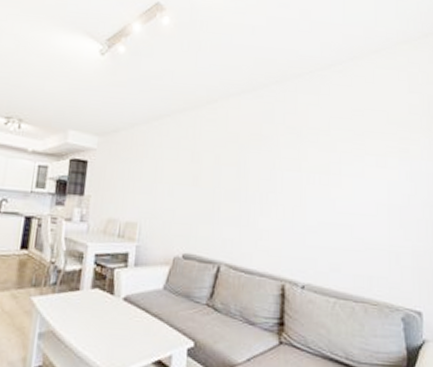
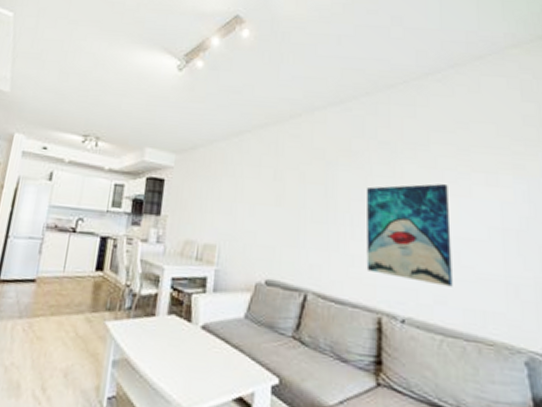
wall art: none [273,165,346,256] -> present [366,184,453,287]

